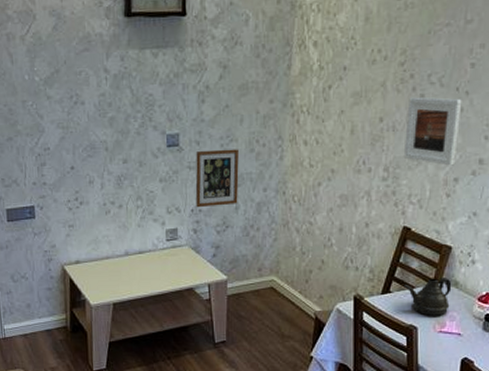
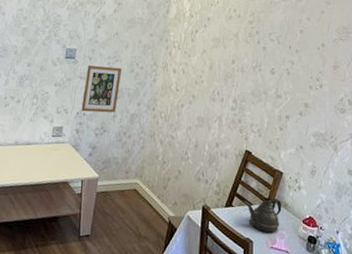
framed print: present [403,97,462,166] -> none [248,48,293,106]

